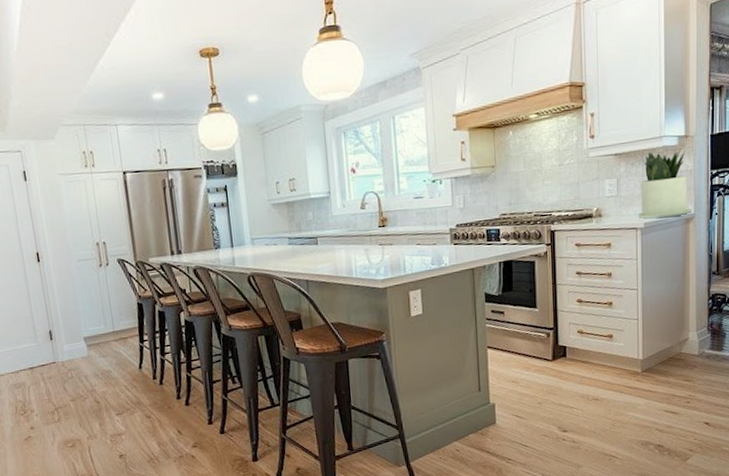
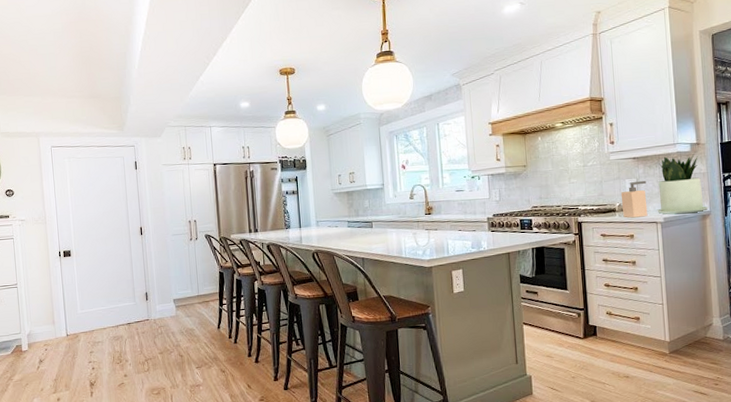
soap dispenser: none [599,180,628,225] -> present [620,180,648,218]

